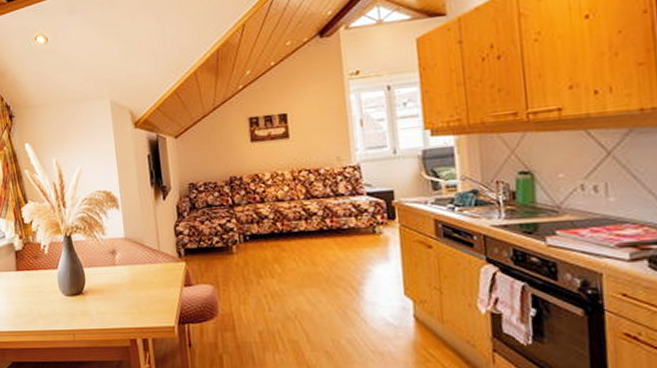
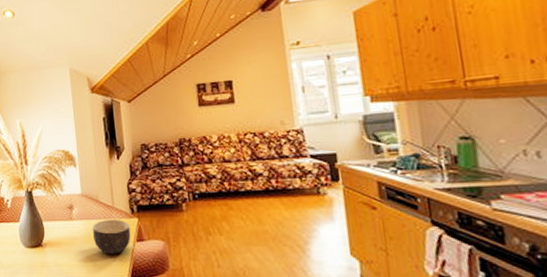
bowl: none [137,264,178,301] -> present [93,220,131,255]

